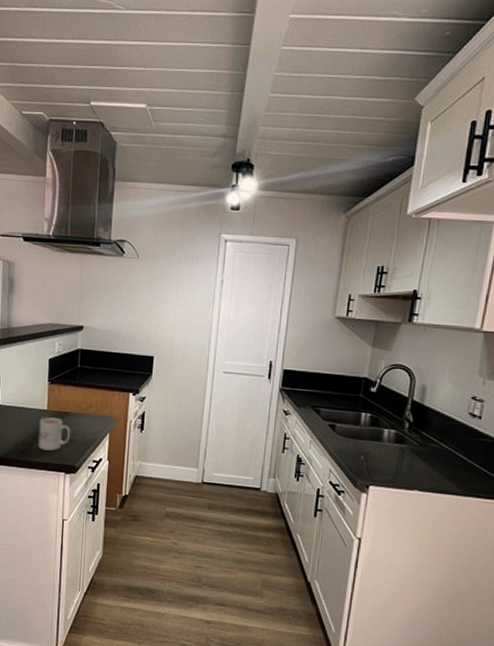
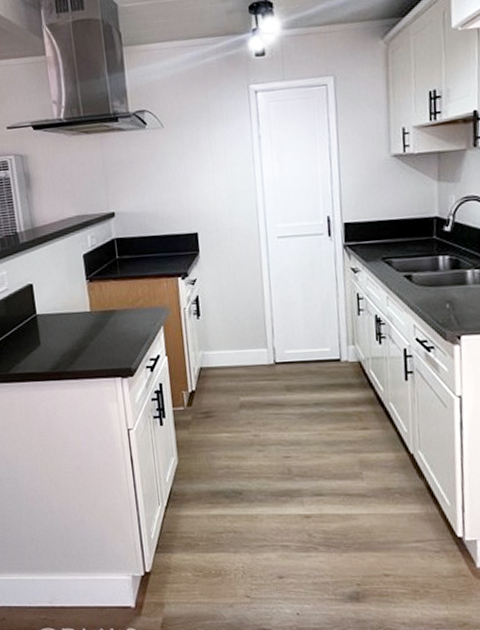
mug: present [38,417,71,451] -> none [84,318,121,357]

